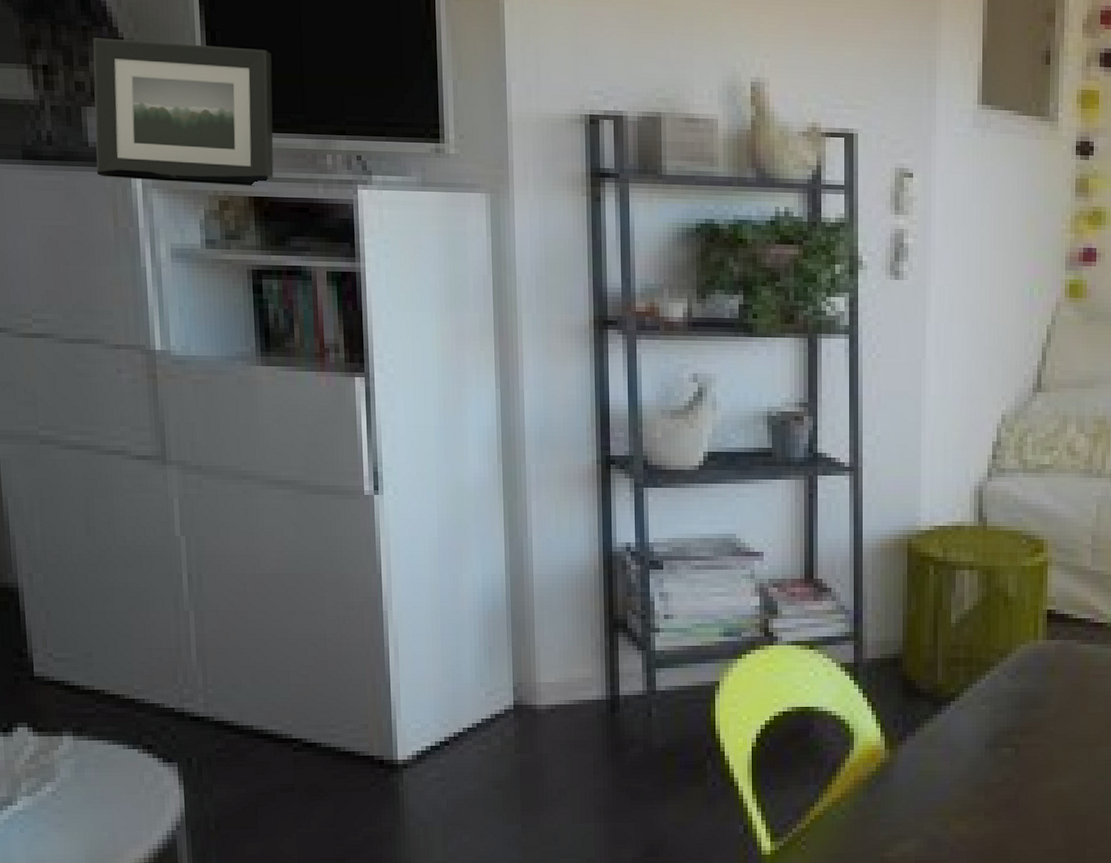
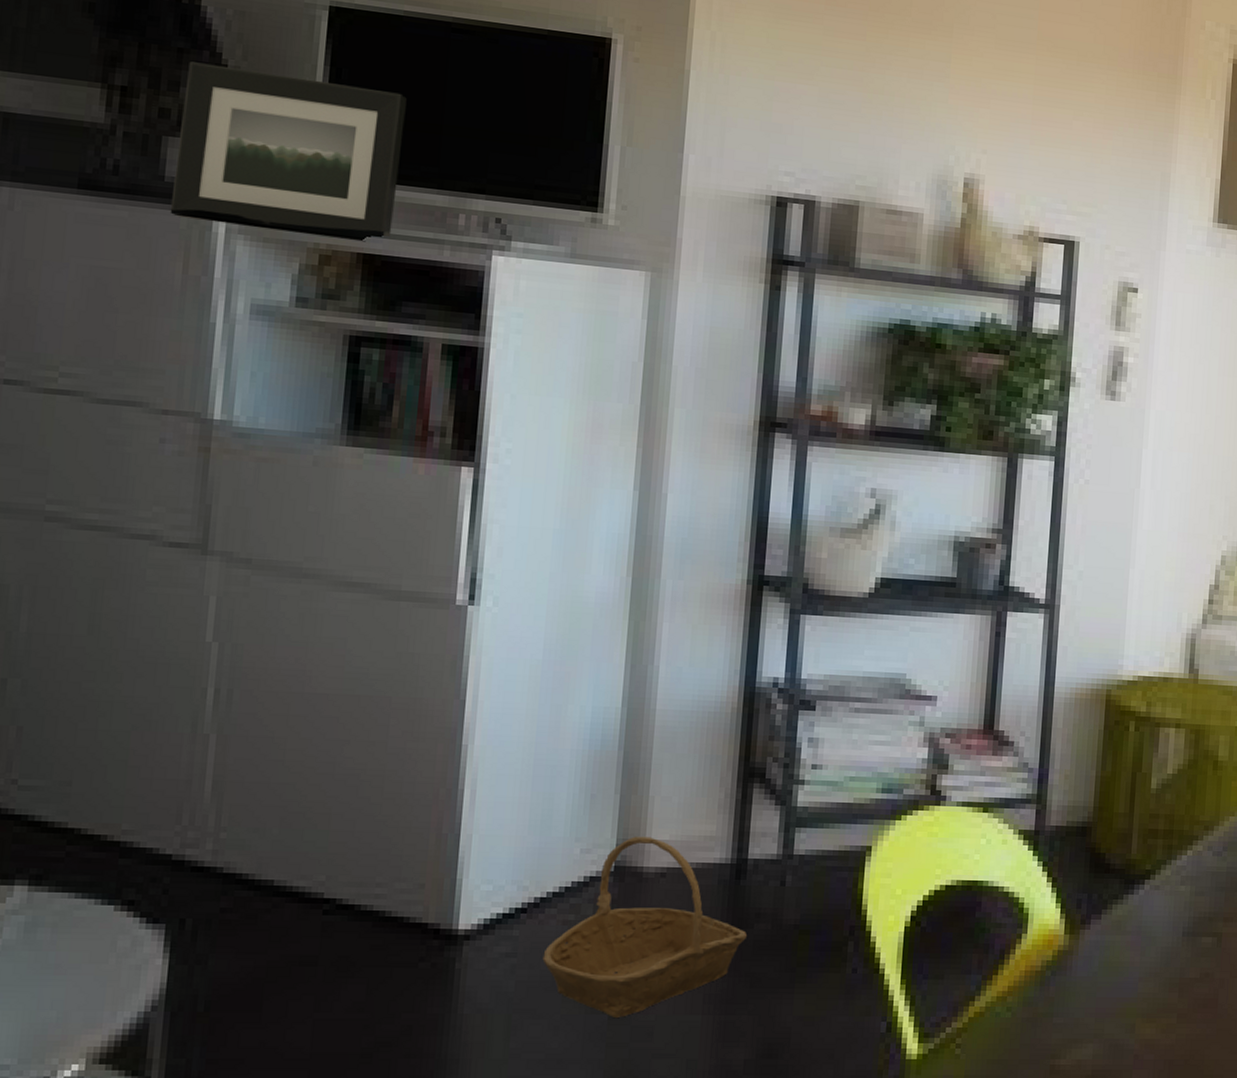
basket: none [465,680,625,828] -> present [542,836,748,1019]

